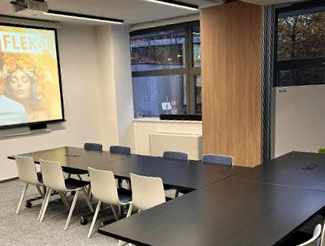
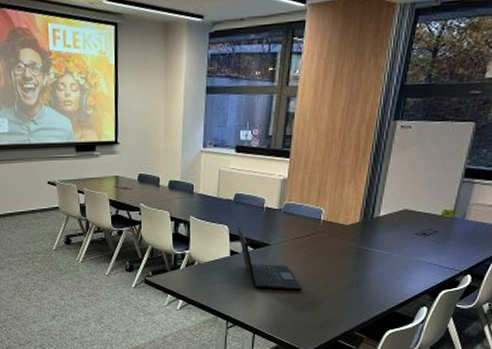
laptop: none [169,176,226,226] -> present [237,225,302,291]

